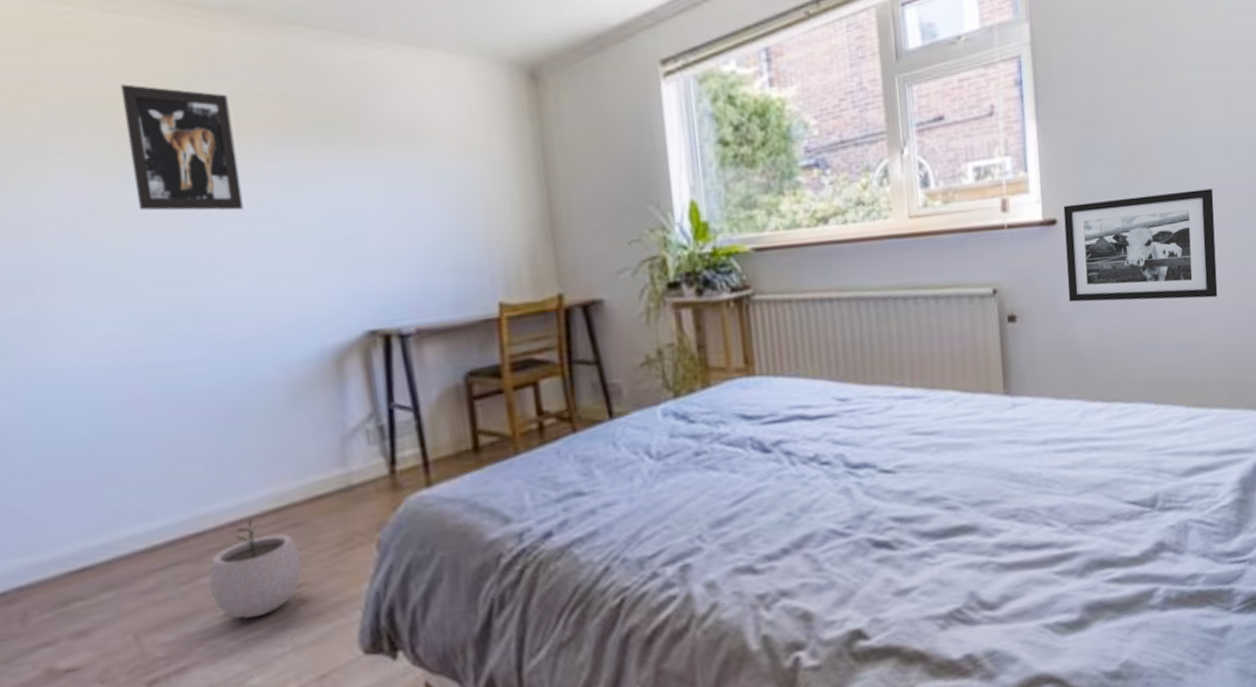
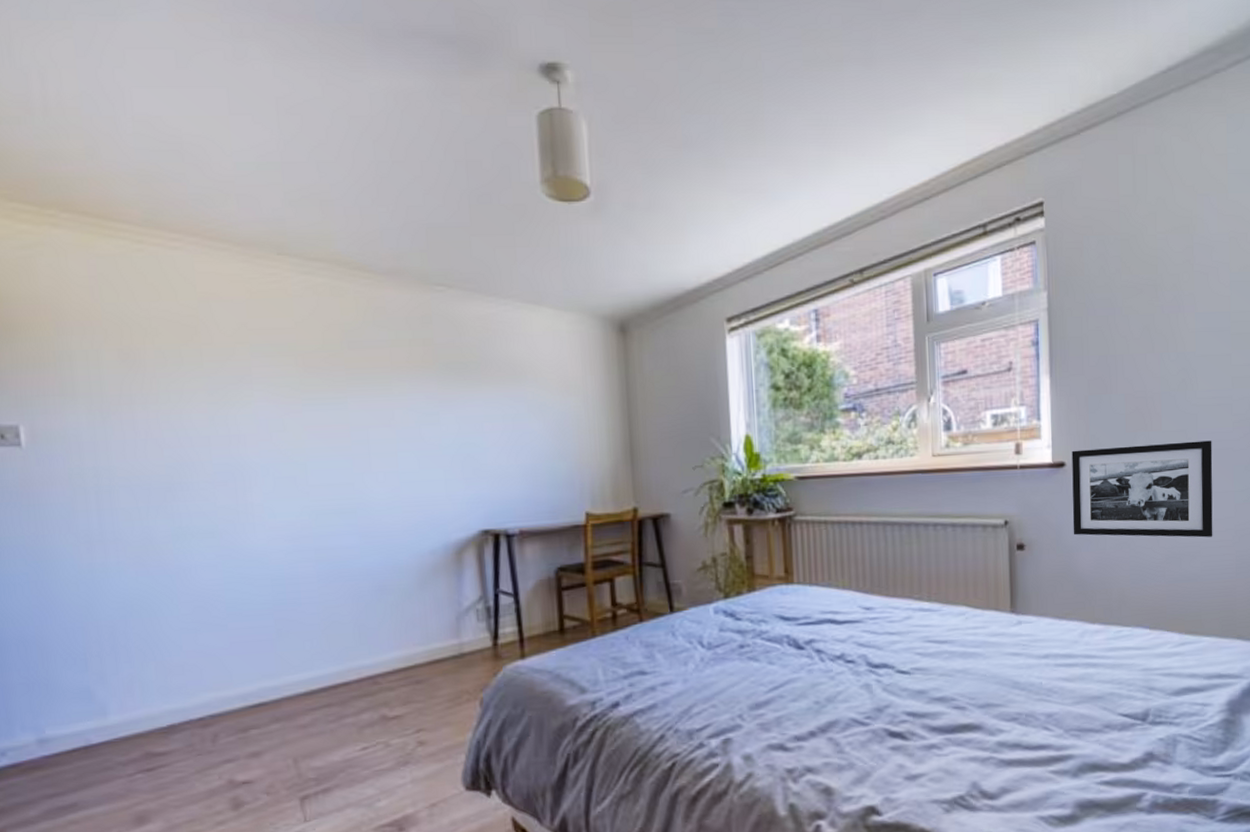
wall art: present [120,84,244,211] -> none [307,329,393,430]
plant pot: present [209,518,302,619] -> none [351,674,422,753]

